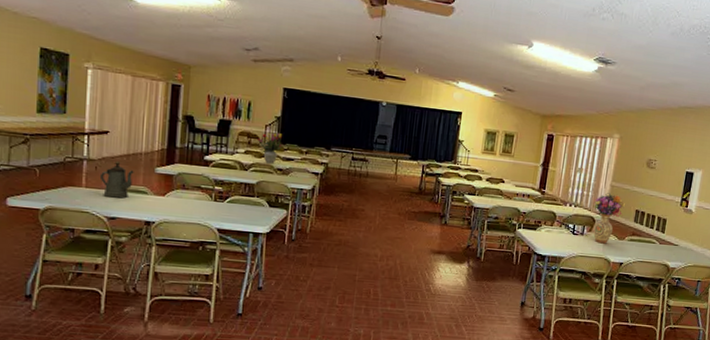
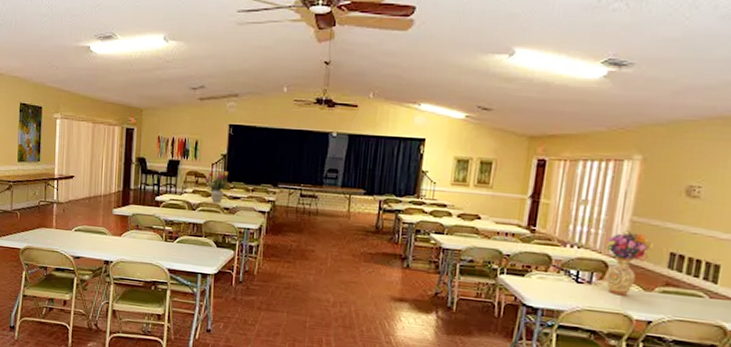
coffee pot: present [99,160,134,199] -> none [66,203,95,239]

